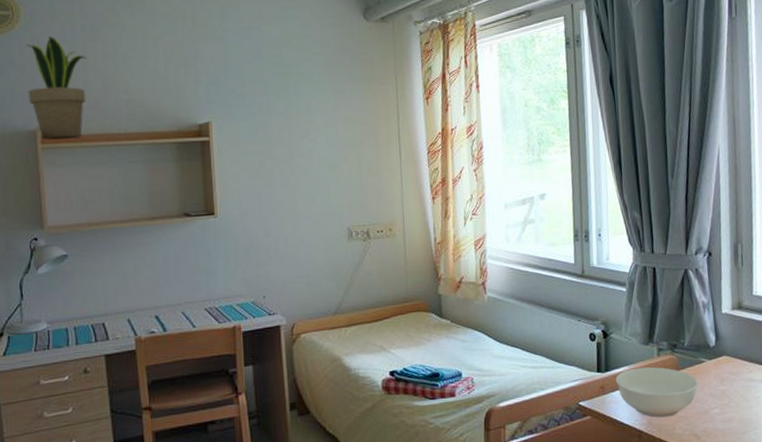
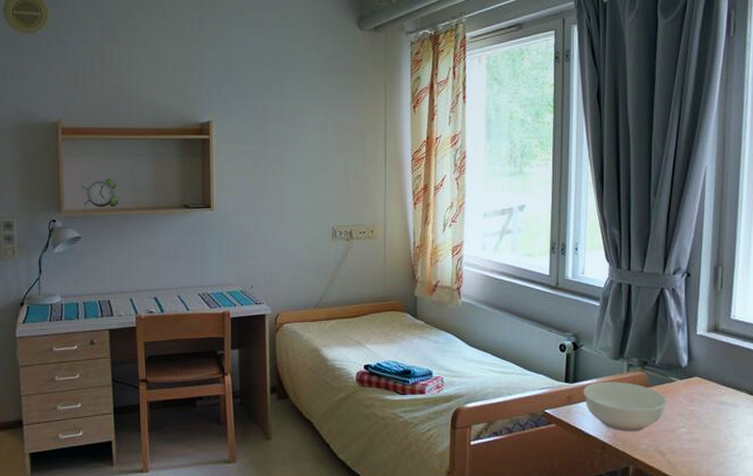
potted plant: present [26,36,87,140] -> none [52,36,104,131]
alarm clock: none [66,188,115,223] -> present [81,177,123,208]

